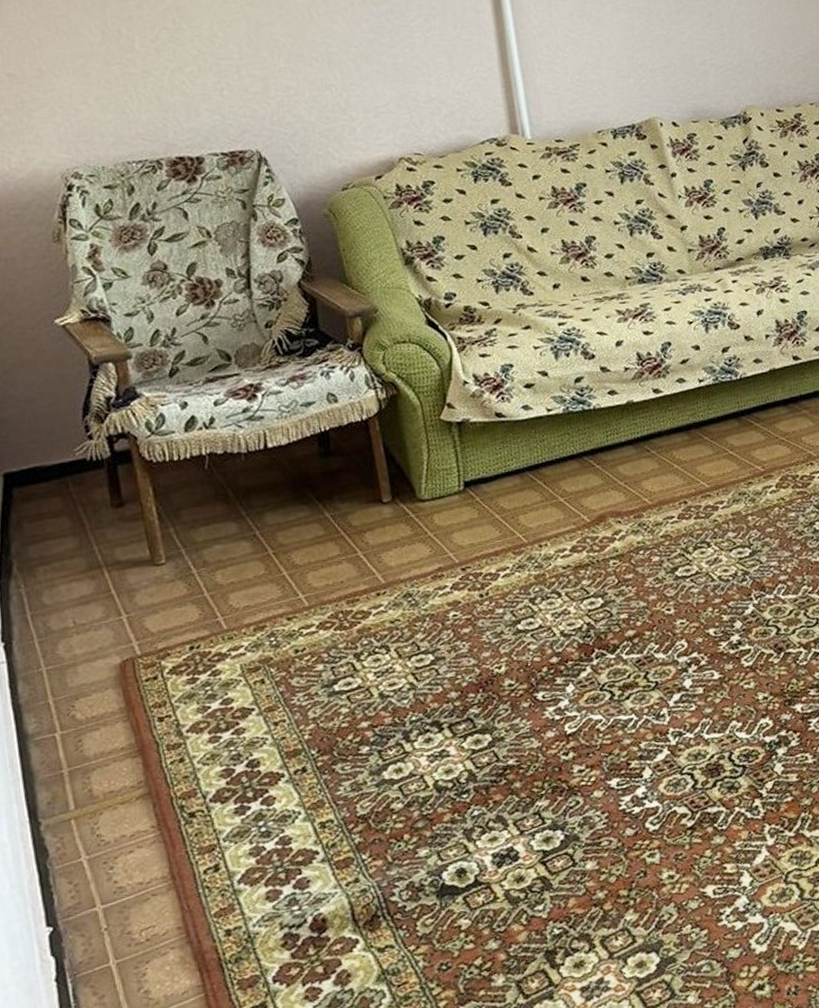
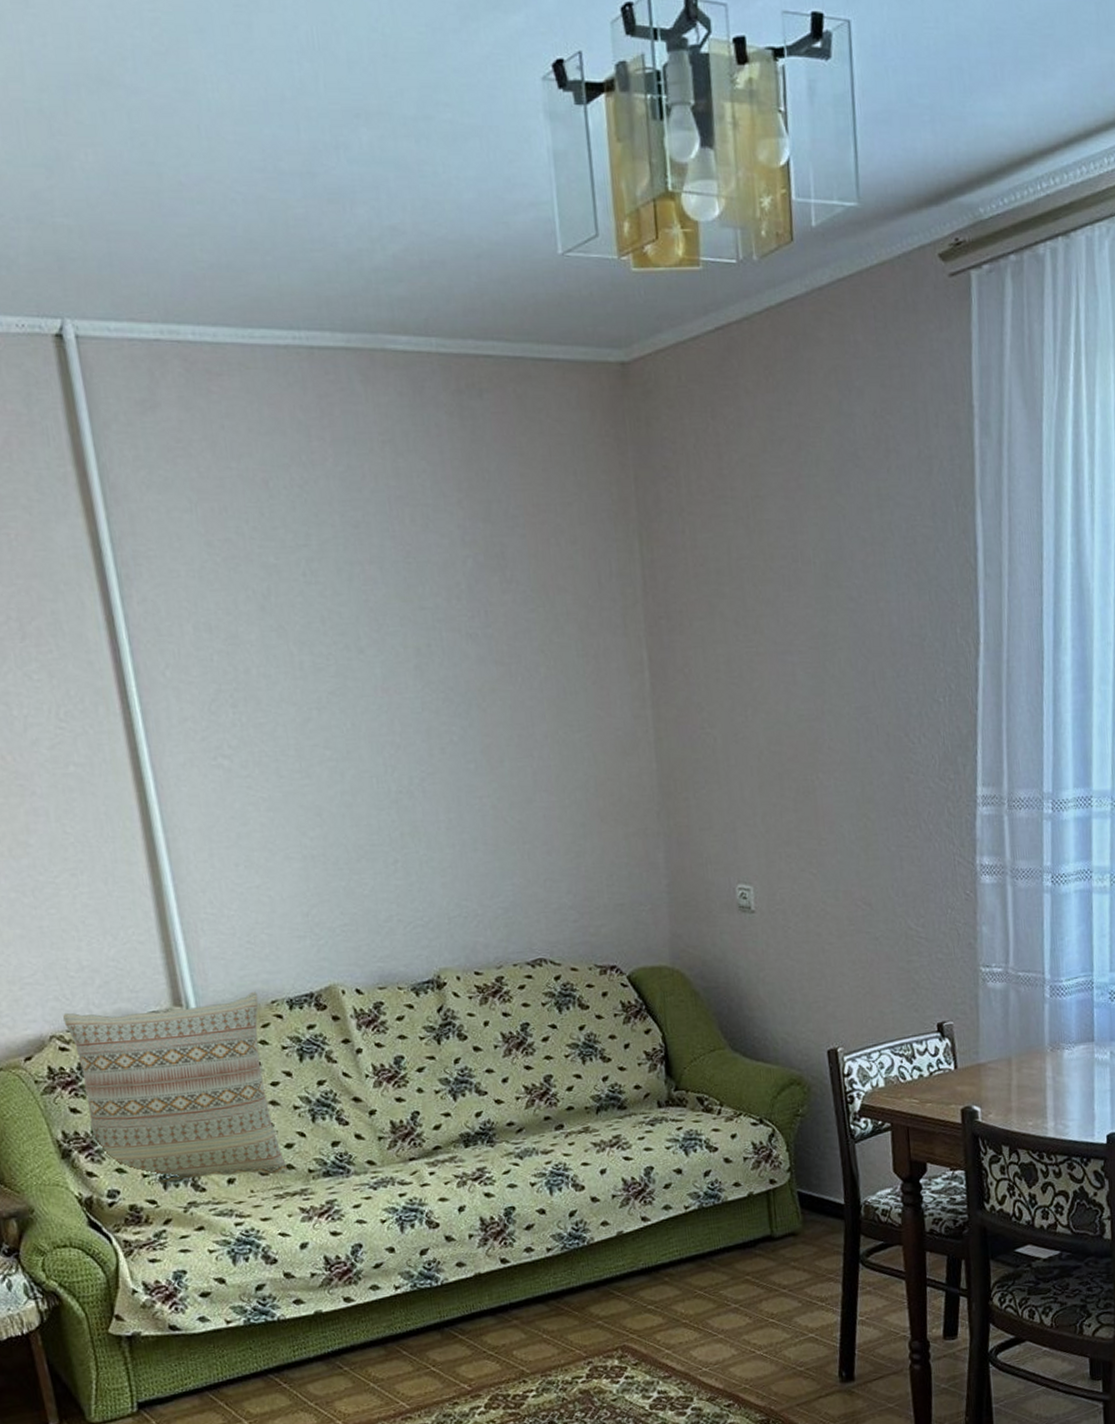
pillow: none [412,122,607,288] -> present [63,991,287,1184]

